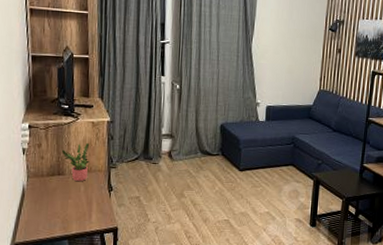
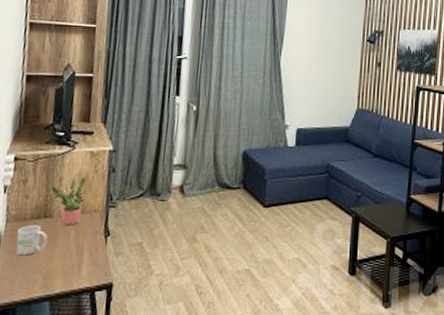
mug: none [37,181,63,204] -> present [15,225,48,256]

